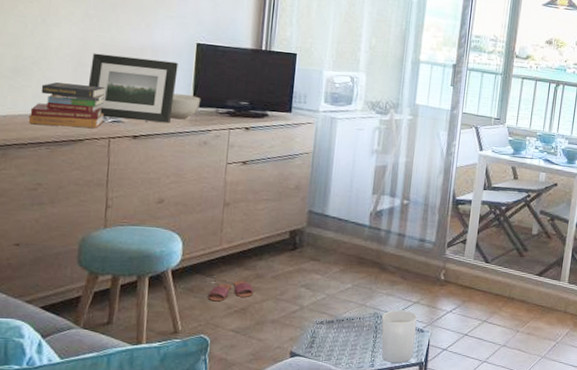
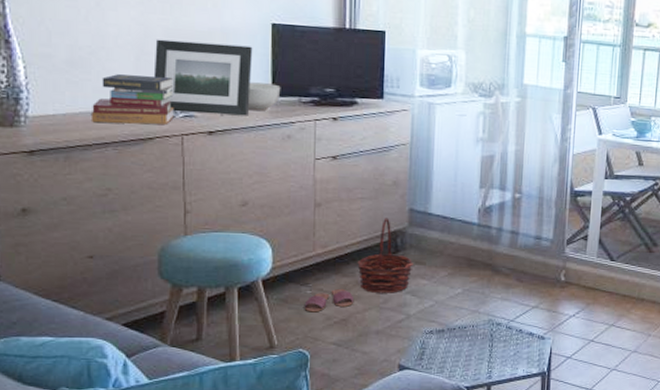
basket: none [258,218,310,287] -> present [357,218,414,294]
candle holder: present [381,310,418,364] -> none [497,315,538,374]

